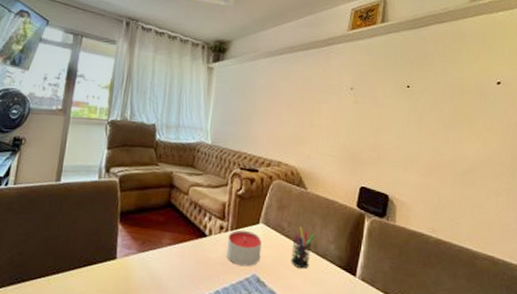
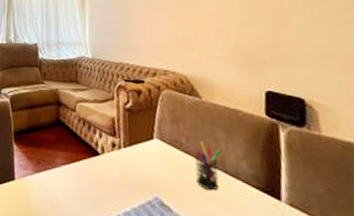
candle: present [226,230,262,267] -> none [122,146,161,188]

